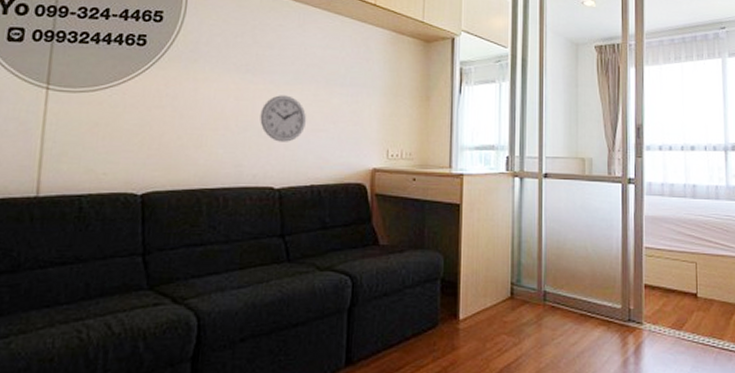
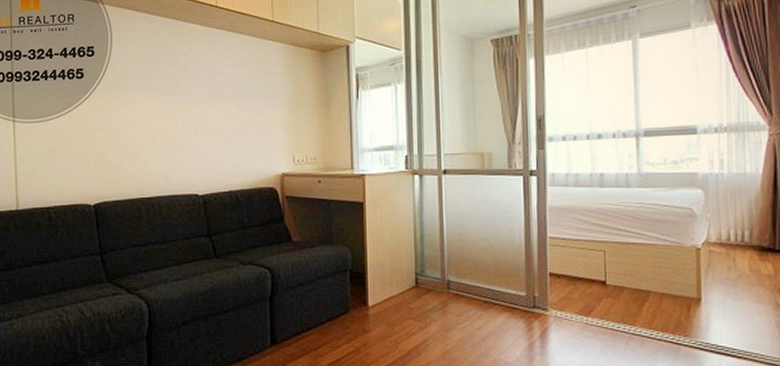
wall clock: present [260,95,307,142] -> none [181,112,221,154]

